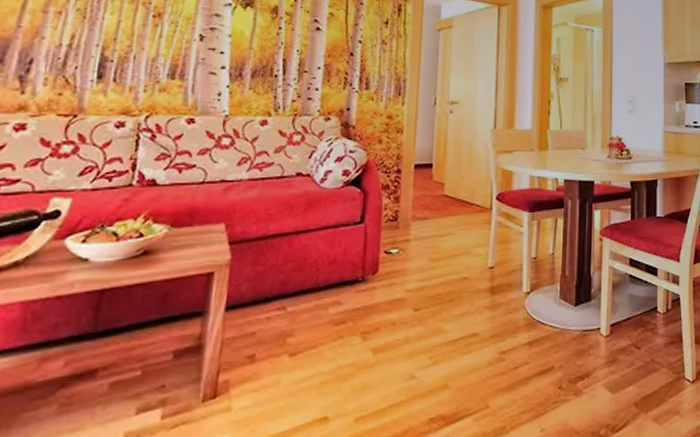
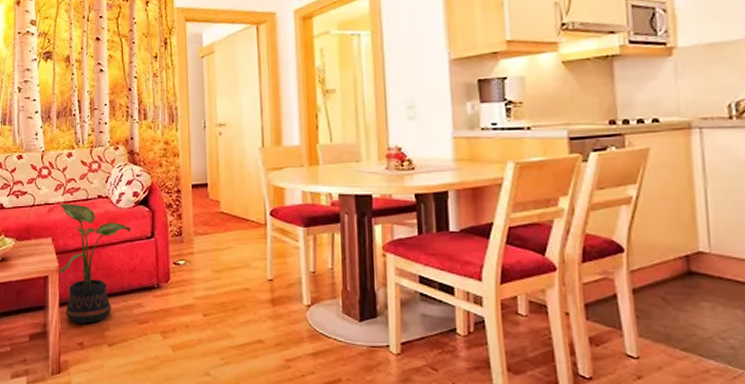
potted plant: none [229,181,335,331] -> present [58,203,131,324]

